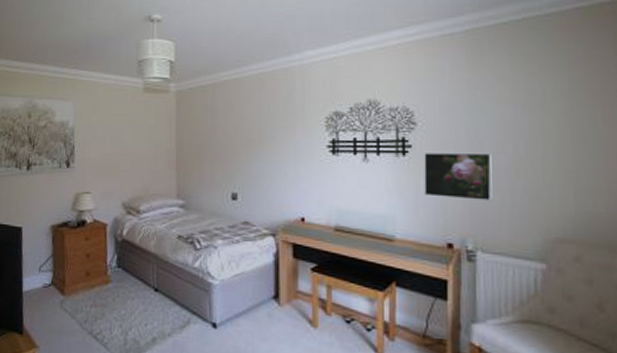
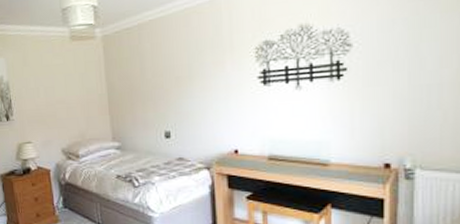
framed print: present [424,152,492,201] -> none [360,68,434,119]

